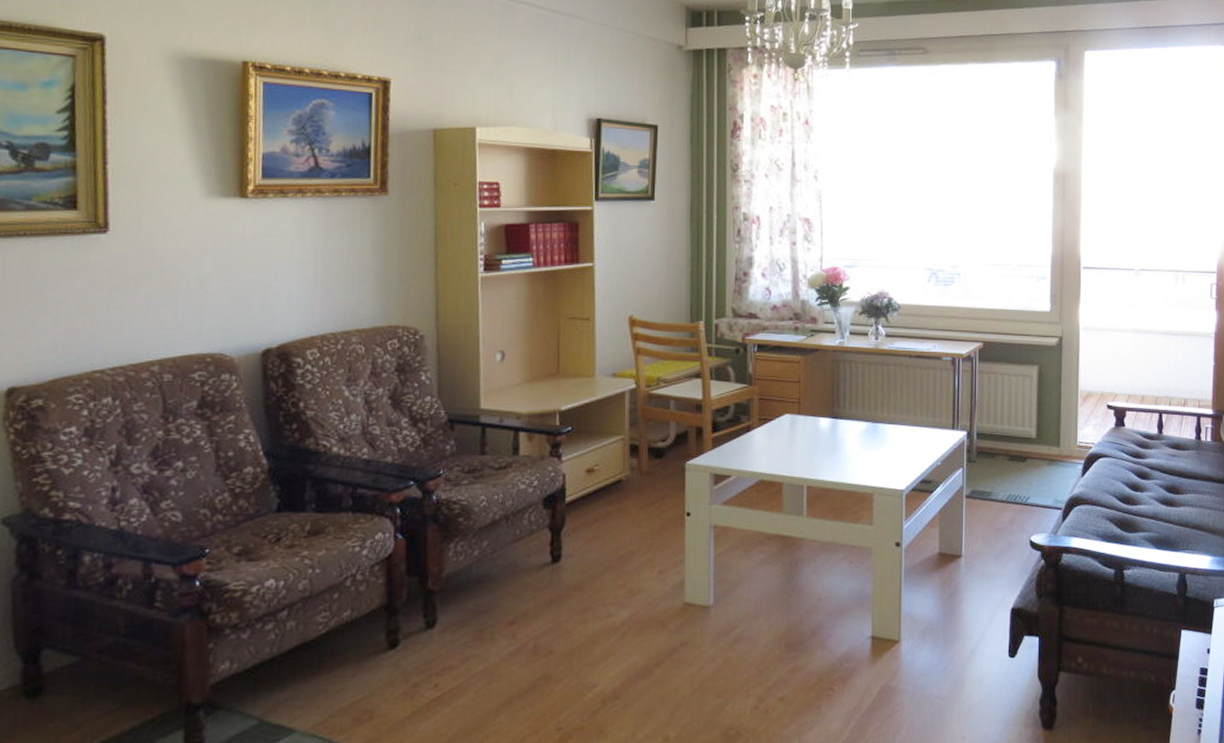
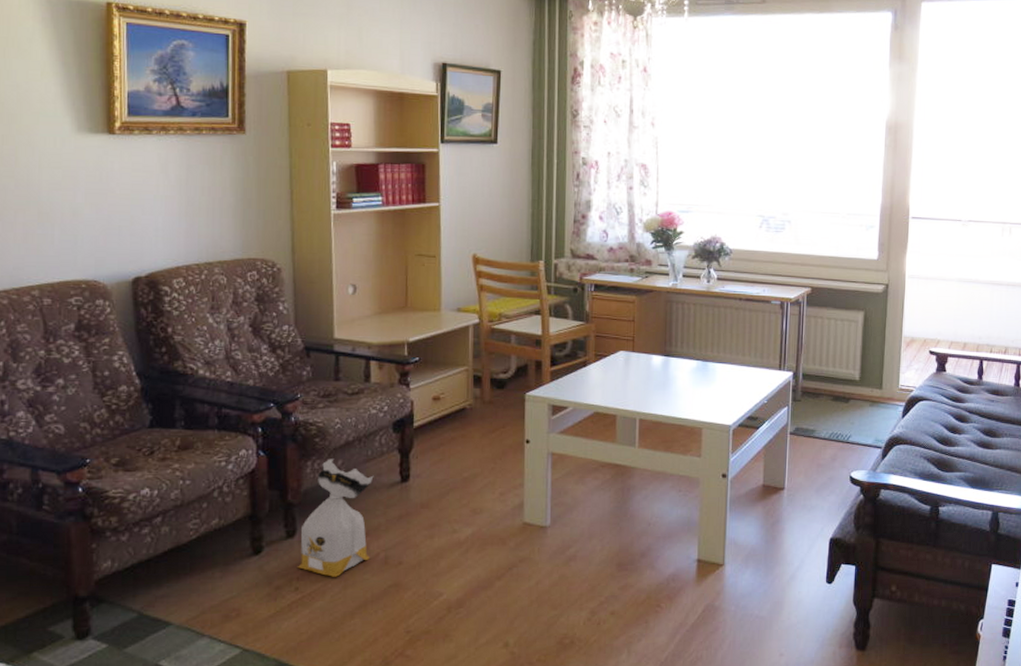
bag: none [438,539,522,671] -> present [298,459,374,577]

